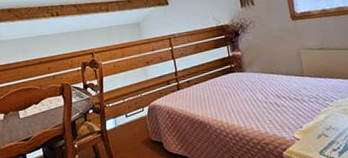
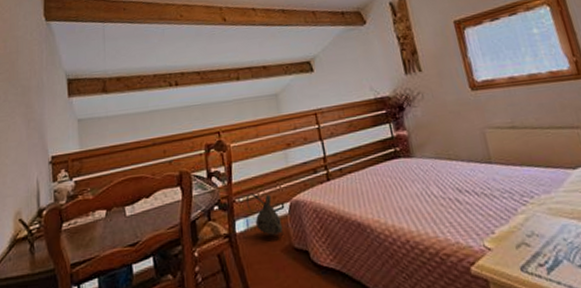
backpack: none [114,100,144,131] -> present [245,193,284,236]

